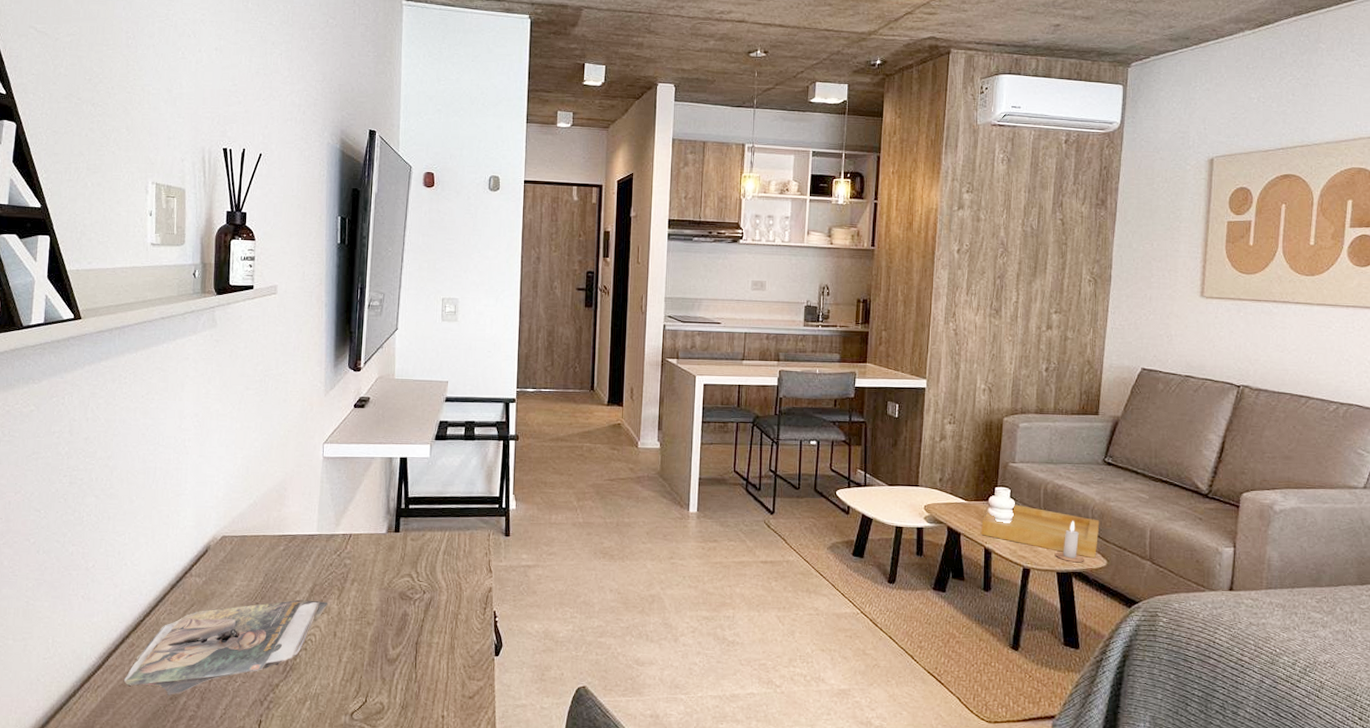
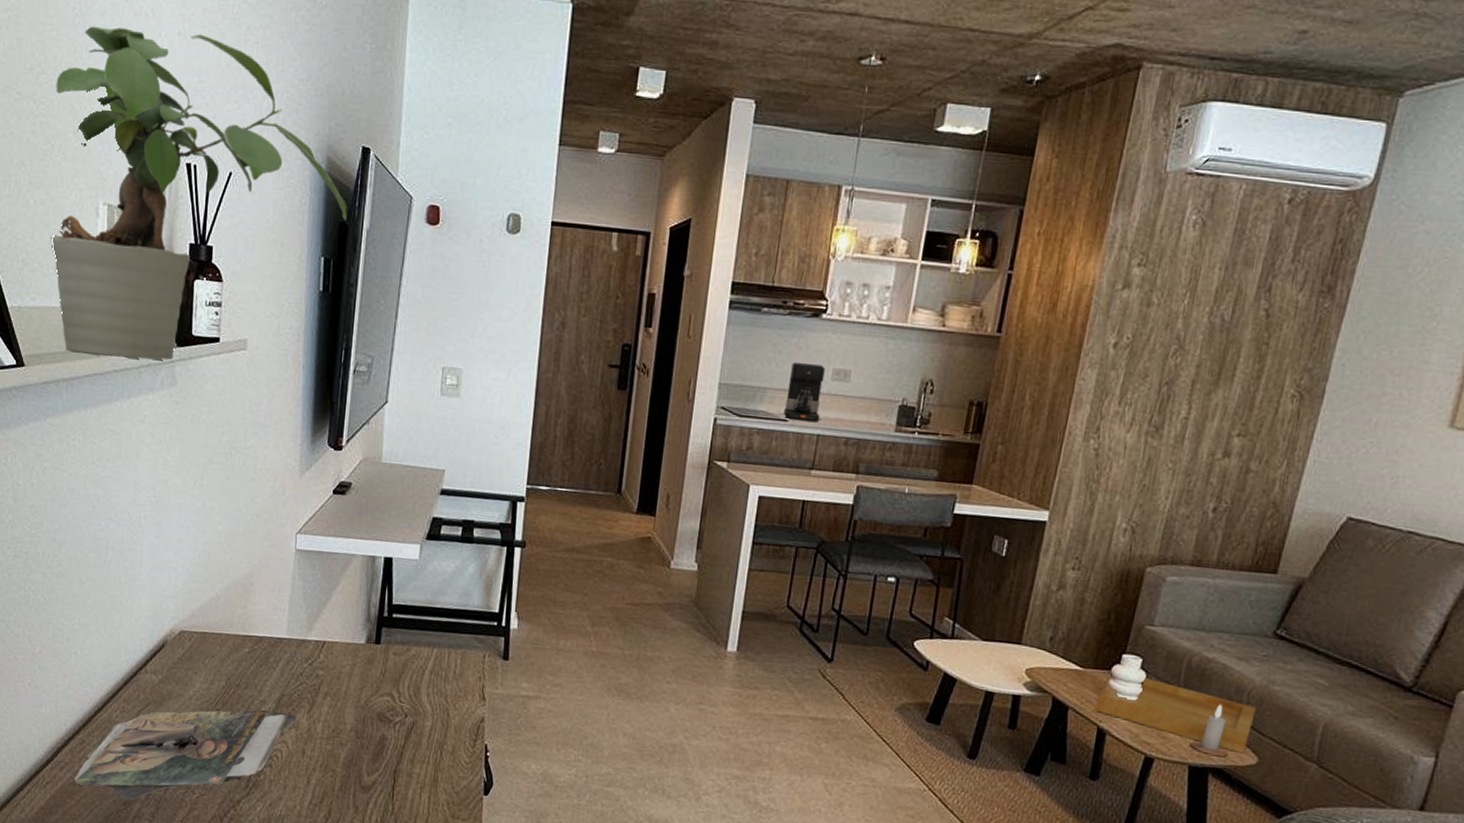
potted plant: none [106,45,359,307] -> present [50,26,347,360]
coffee maker: none [717,278,746,323] -> present [783,363,825,422]

